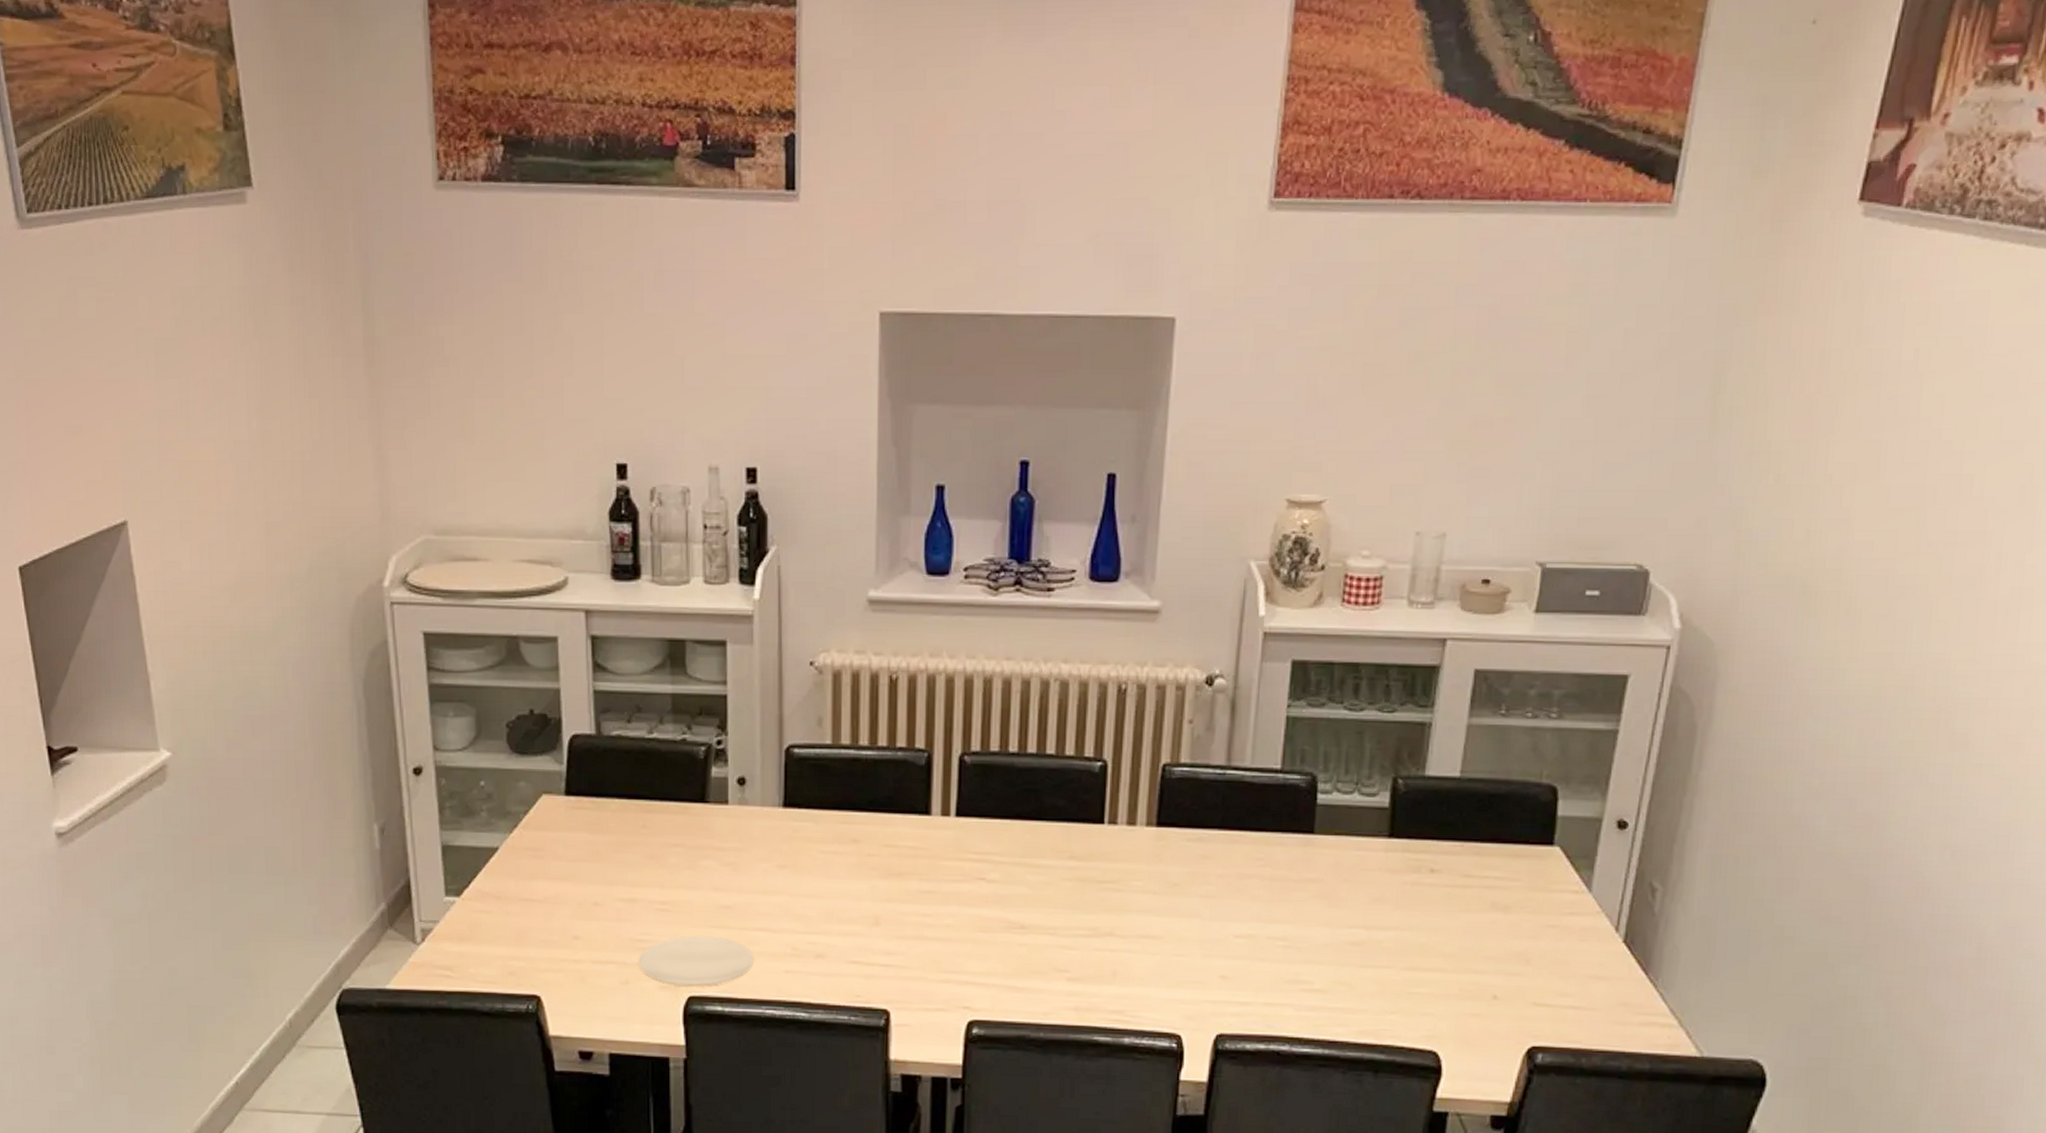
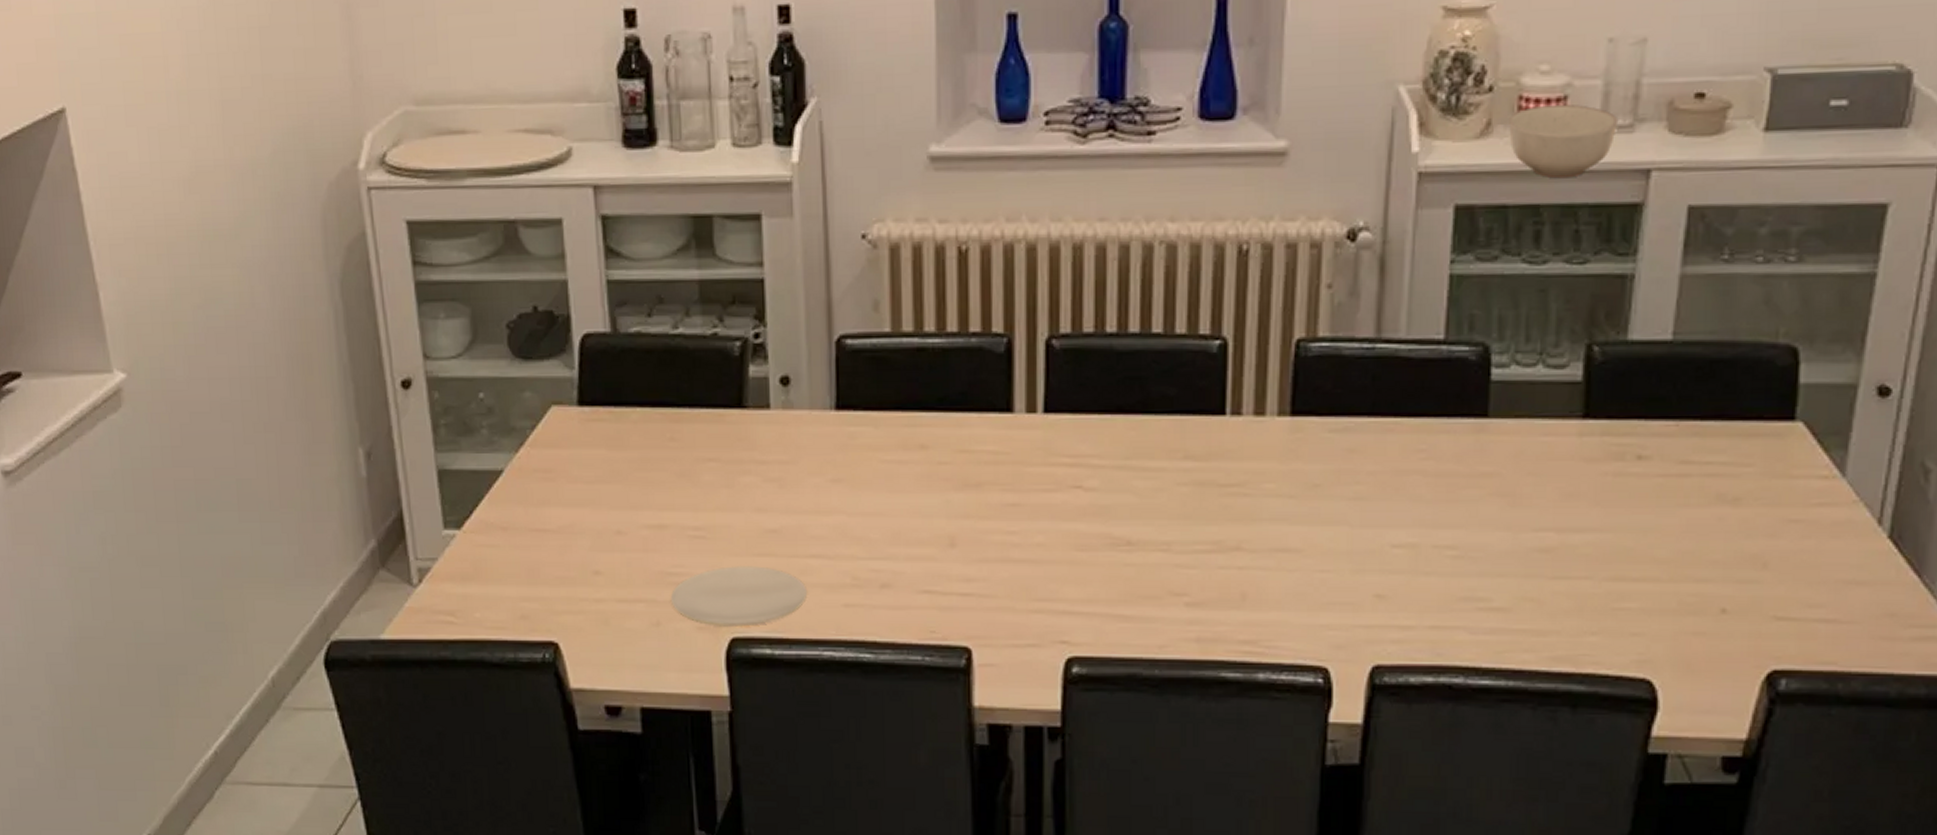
bowl: none [1336,582,1423,643] -> present [1509,104,1619,179]

